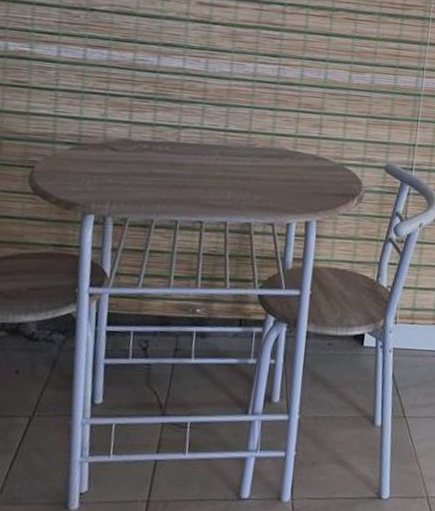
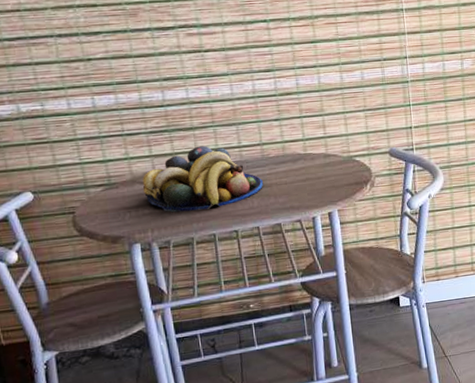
fruit bowl: none [112,121,242,192] -> present [142,145,263,213]

